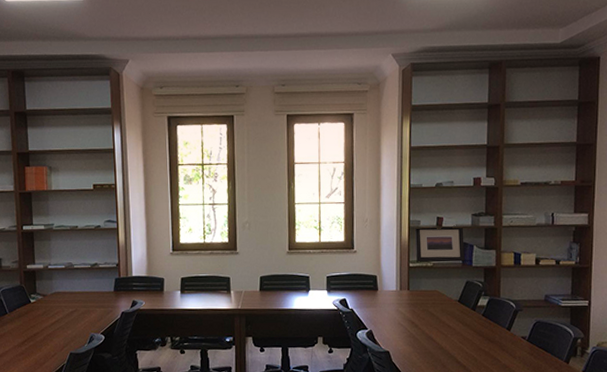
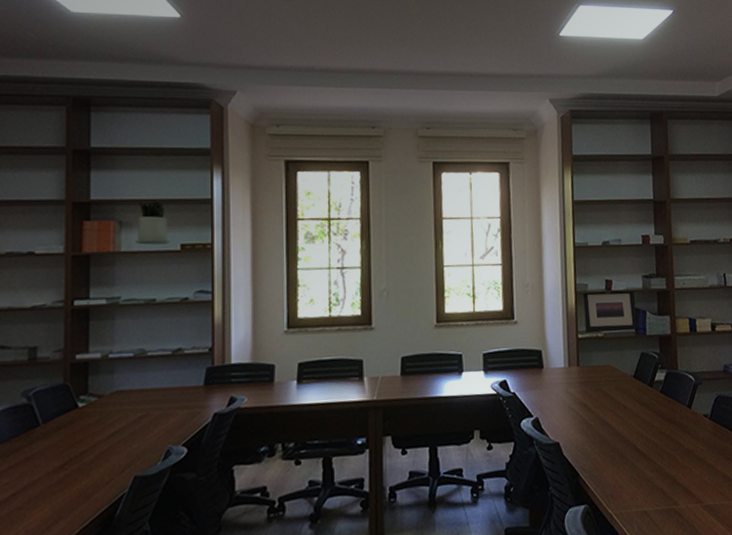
planter: none [61,150,86,185] -> present [135,199,170,245]

